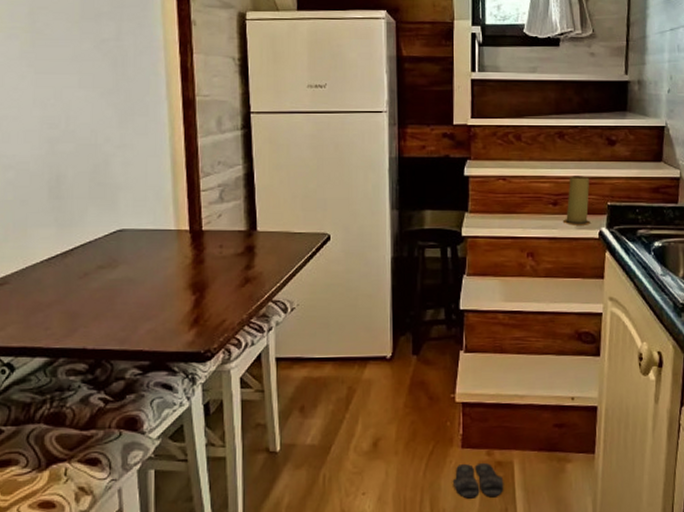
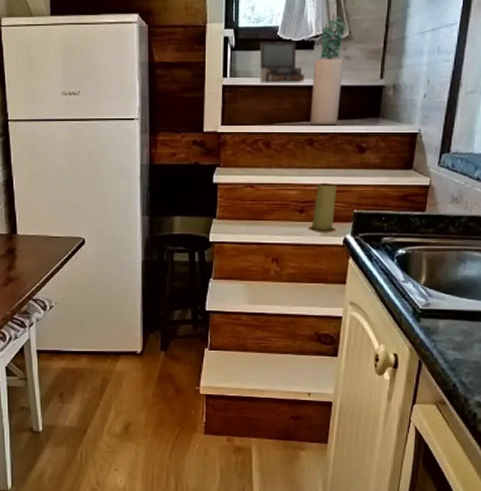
slippers: present [452,462,504,499] -> none [195,447,242,478]
decorative box: none [507,38,552,78] -> present [260,42,304,83]
vase: none [559,12,590,119] -> present [310,12,347,126]

